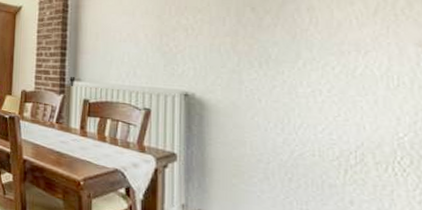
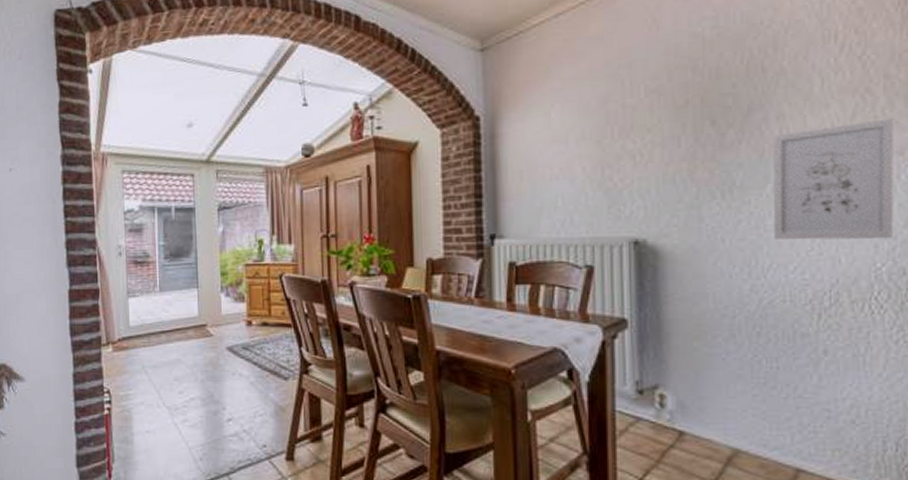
wall art: none [303,17,415,115] -> present [773,118,894,240]

